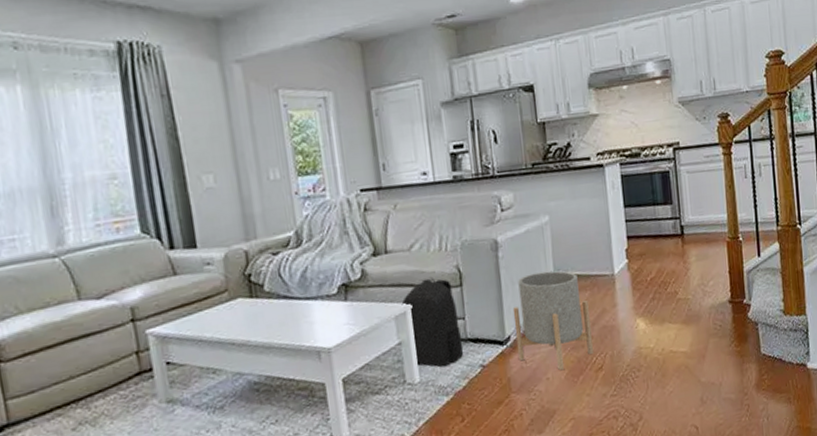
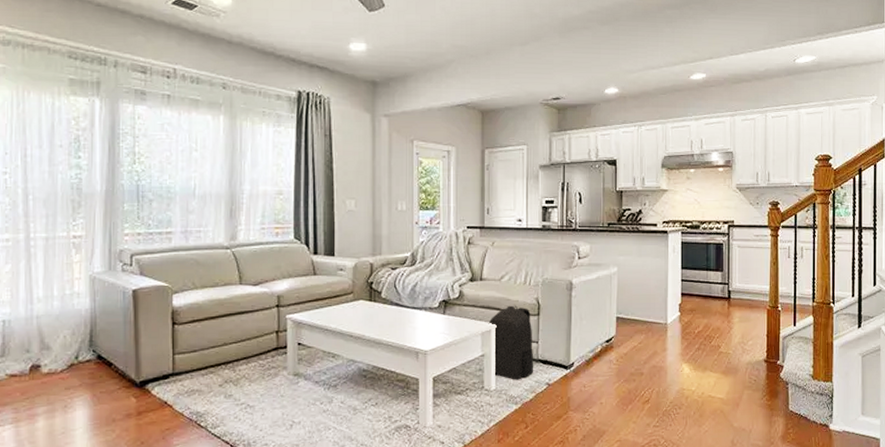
planter: present [512,271,593,371] -> none [578,313,642,398]

